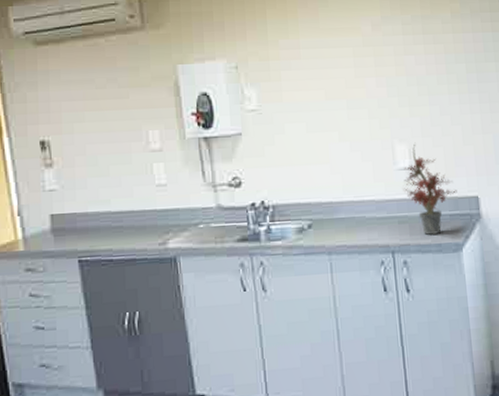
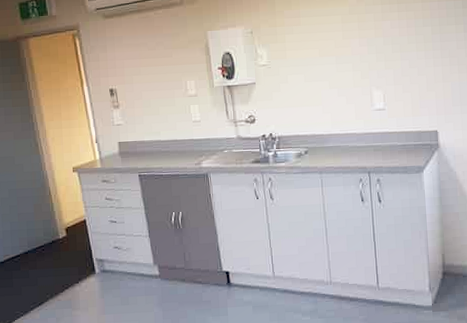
potted plant: present [403,142,457,235] -> none [378,89,421,160]

